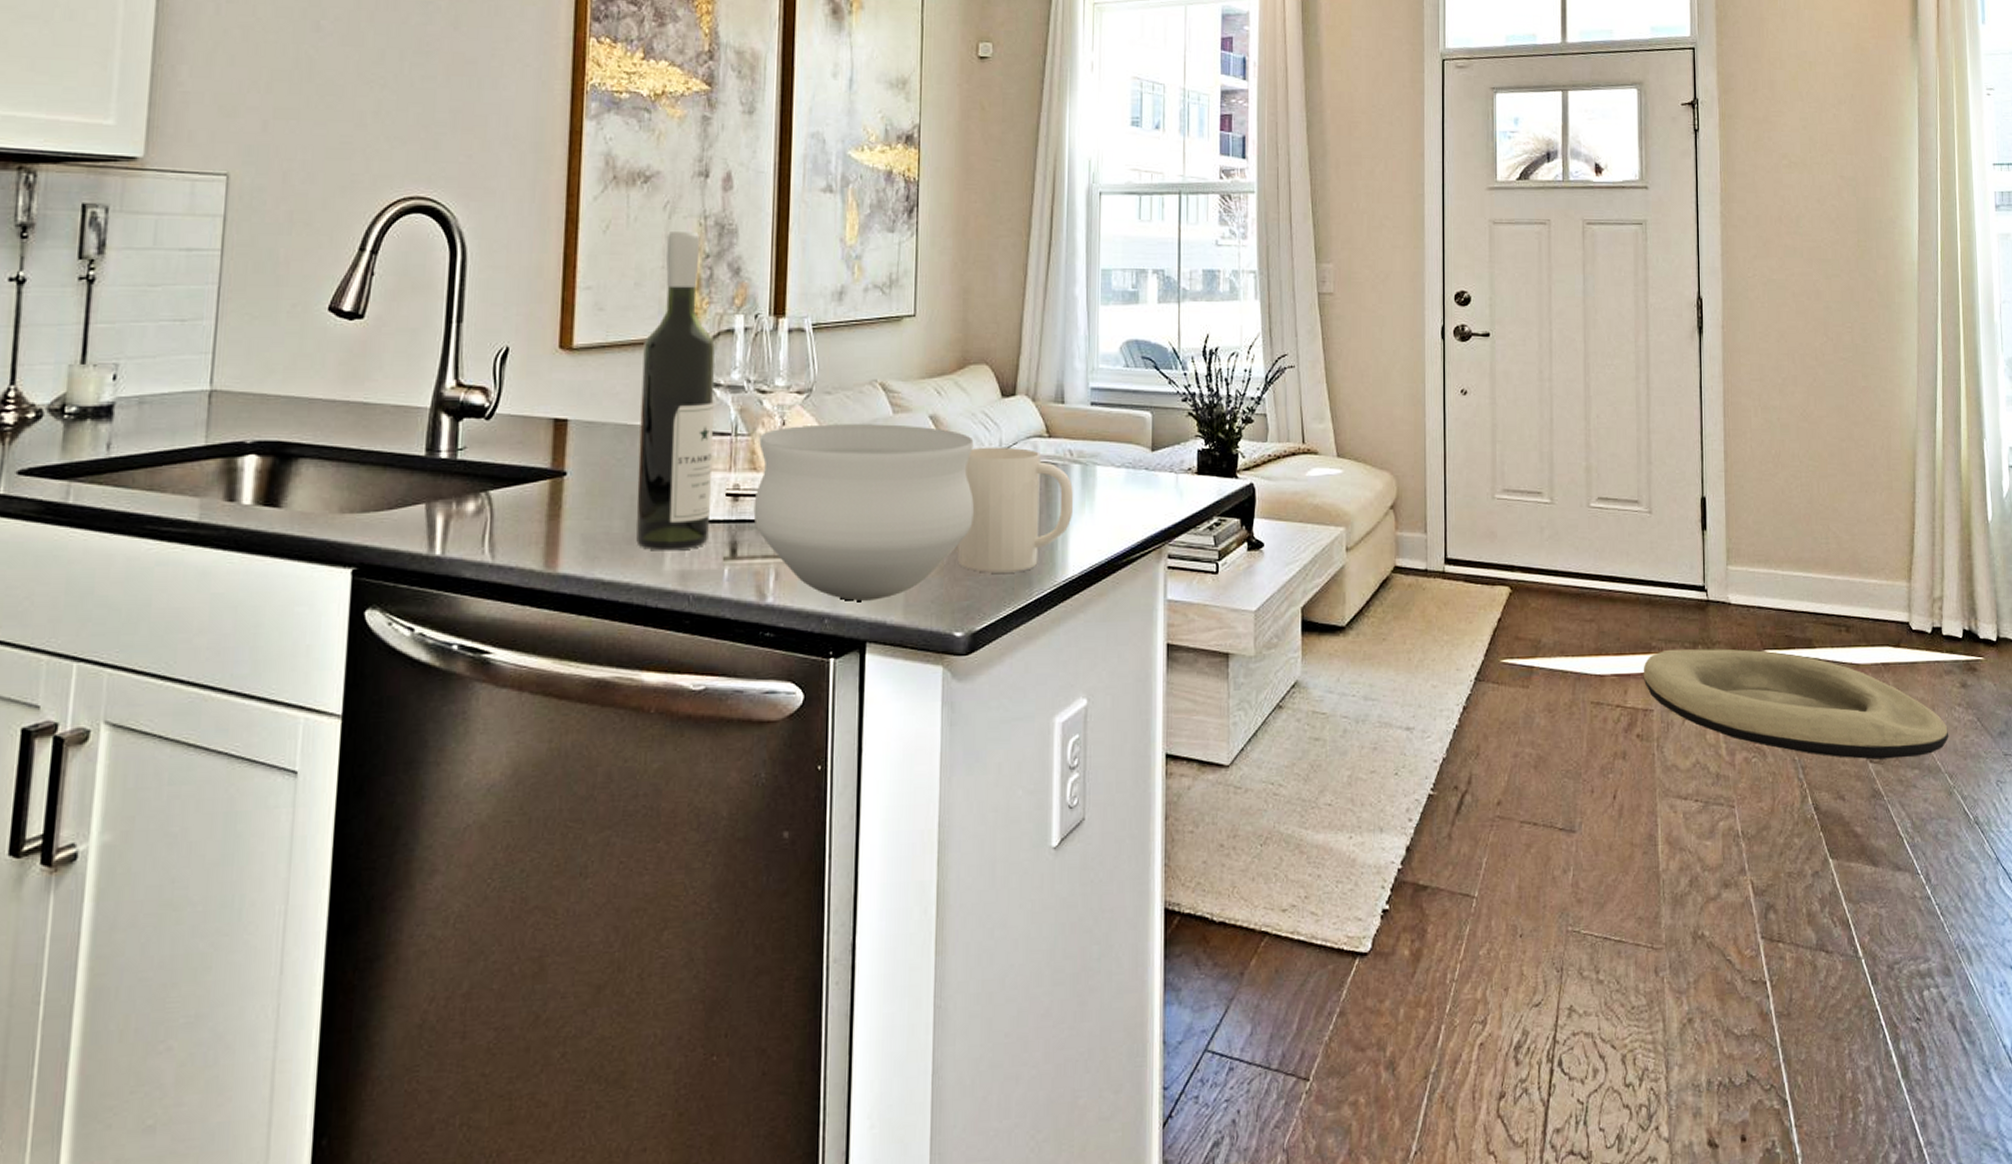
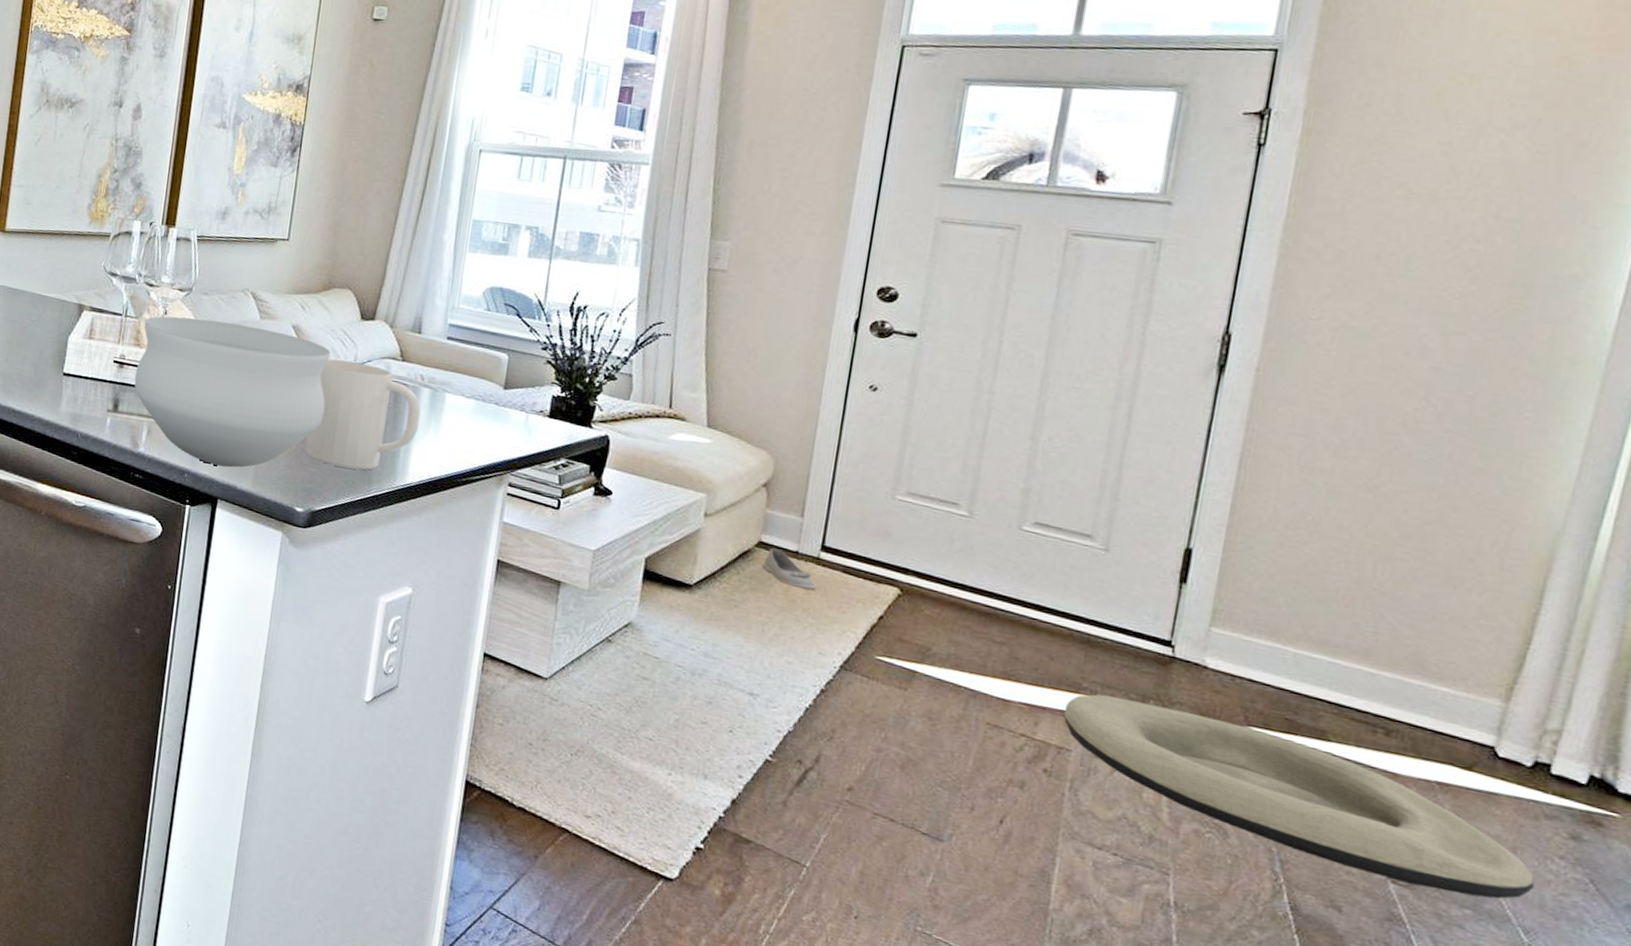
bottle: present [635,232,715,551] -> none [40,148,116,399]
shoe: none [1400,570,1446,606] -> present [762,548,816,590]

